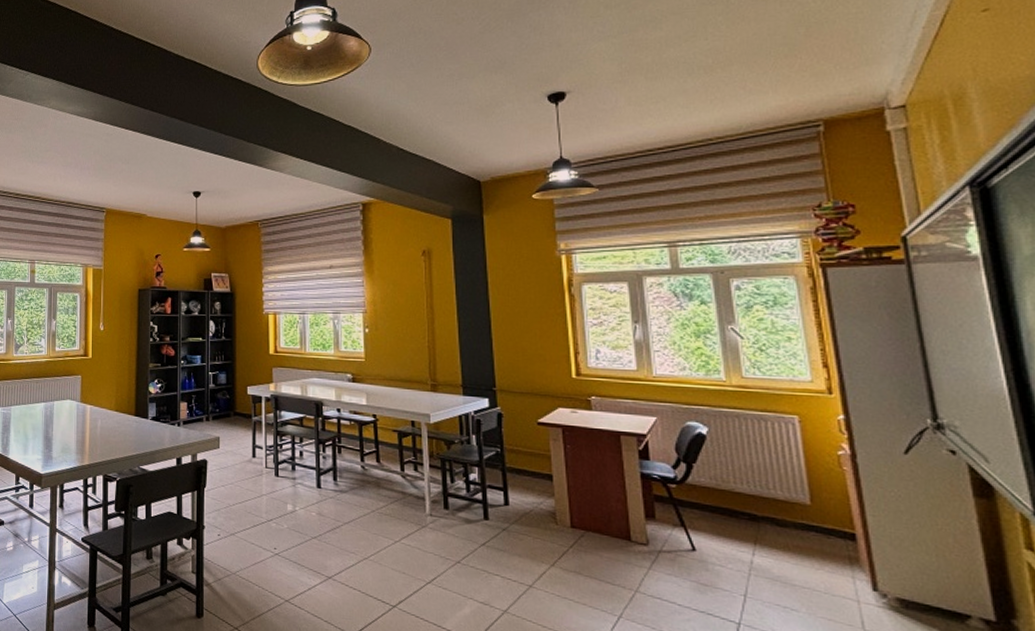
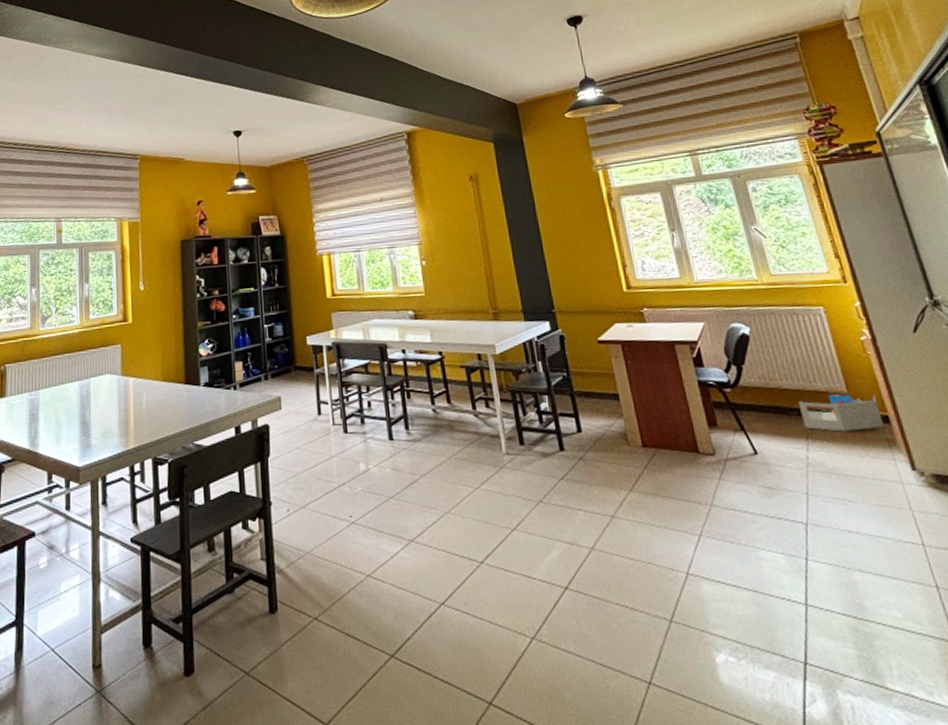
storage bin: none [751,503,848,545] -> present [798,393,884,432]

